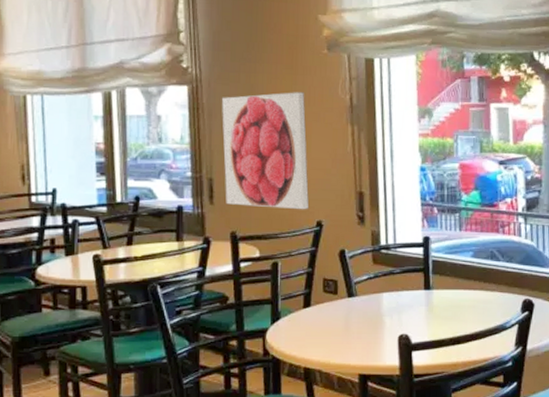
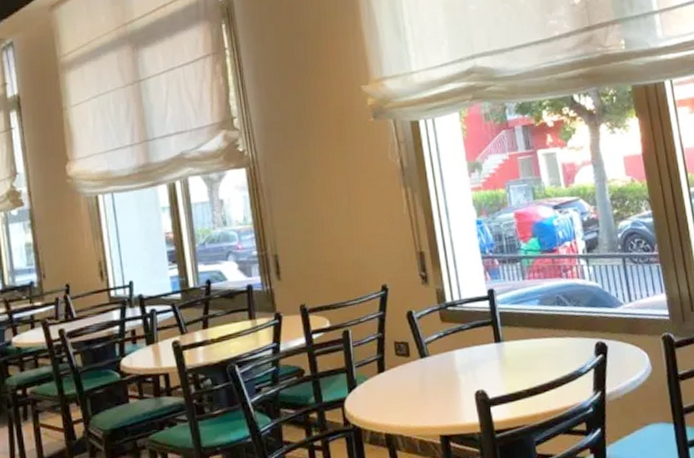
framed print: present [221,92,310,210] -> none [278,161,373,279]

